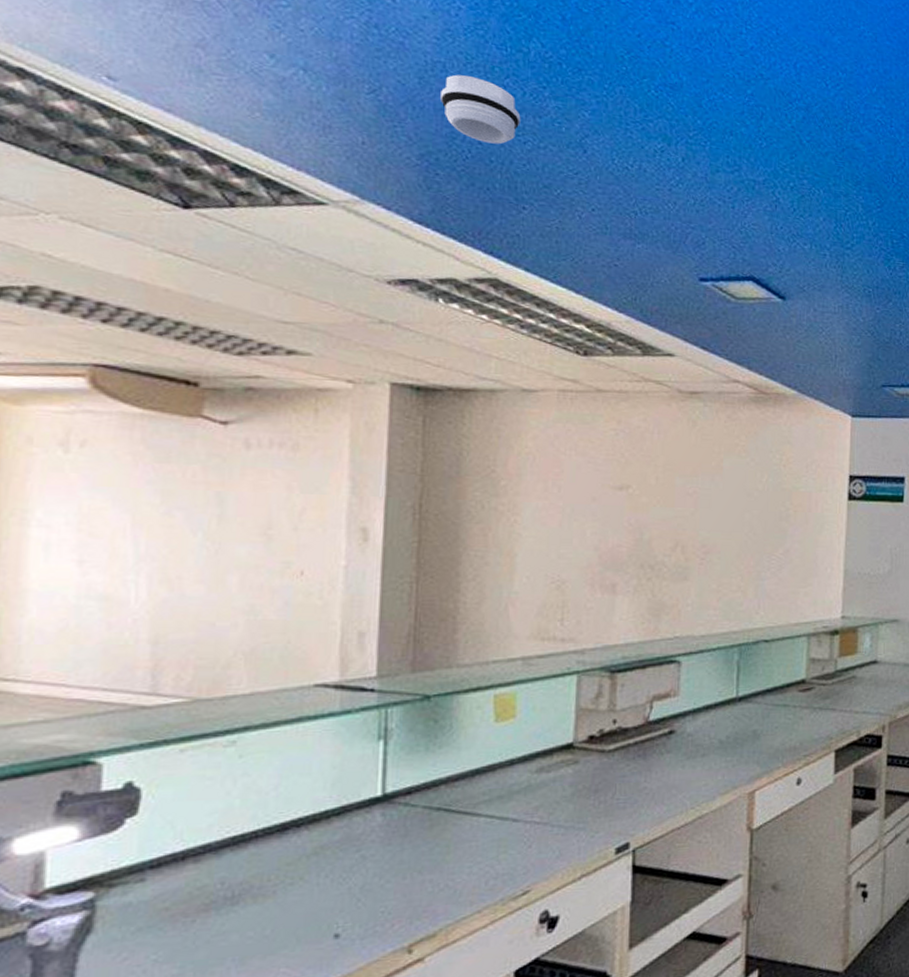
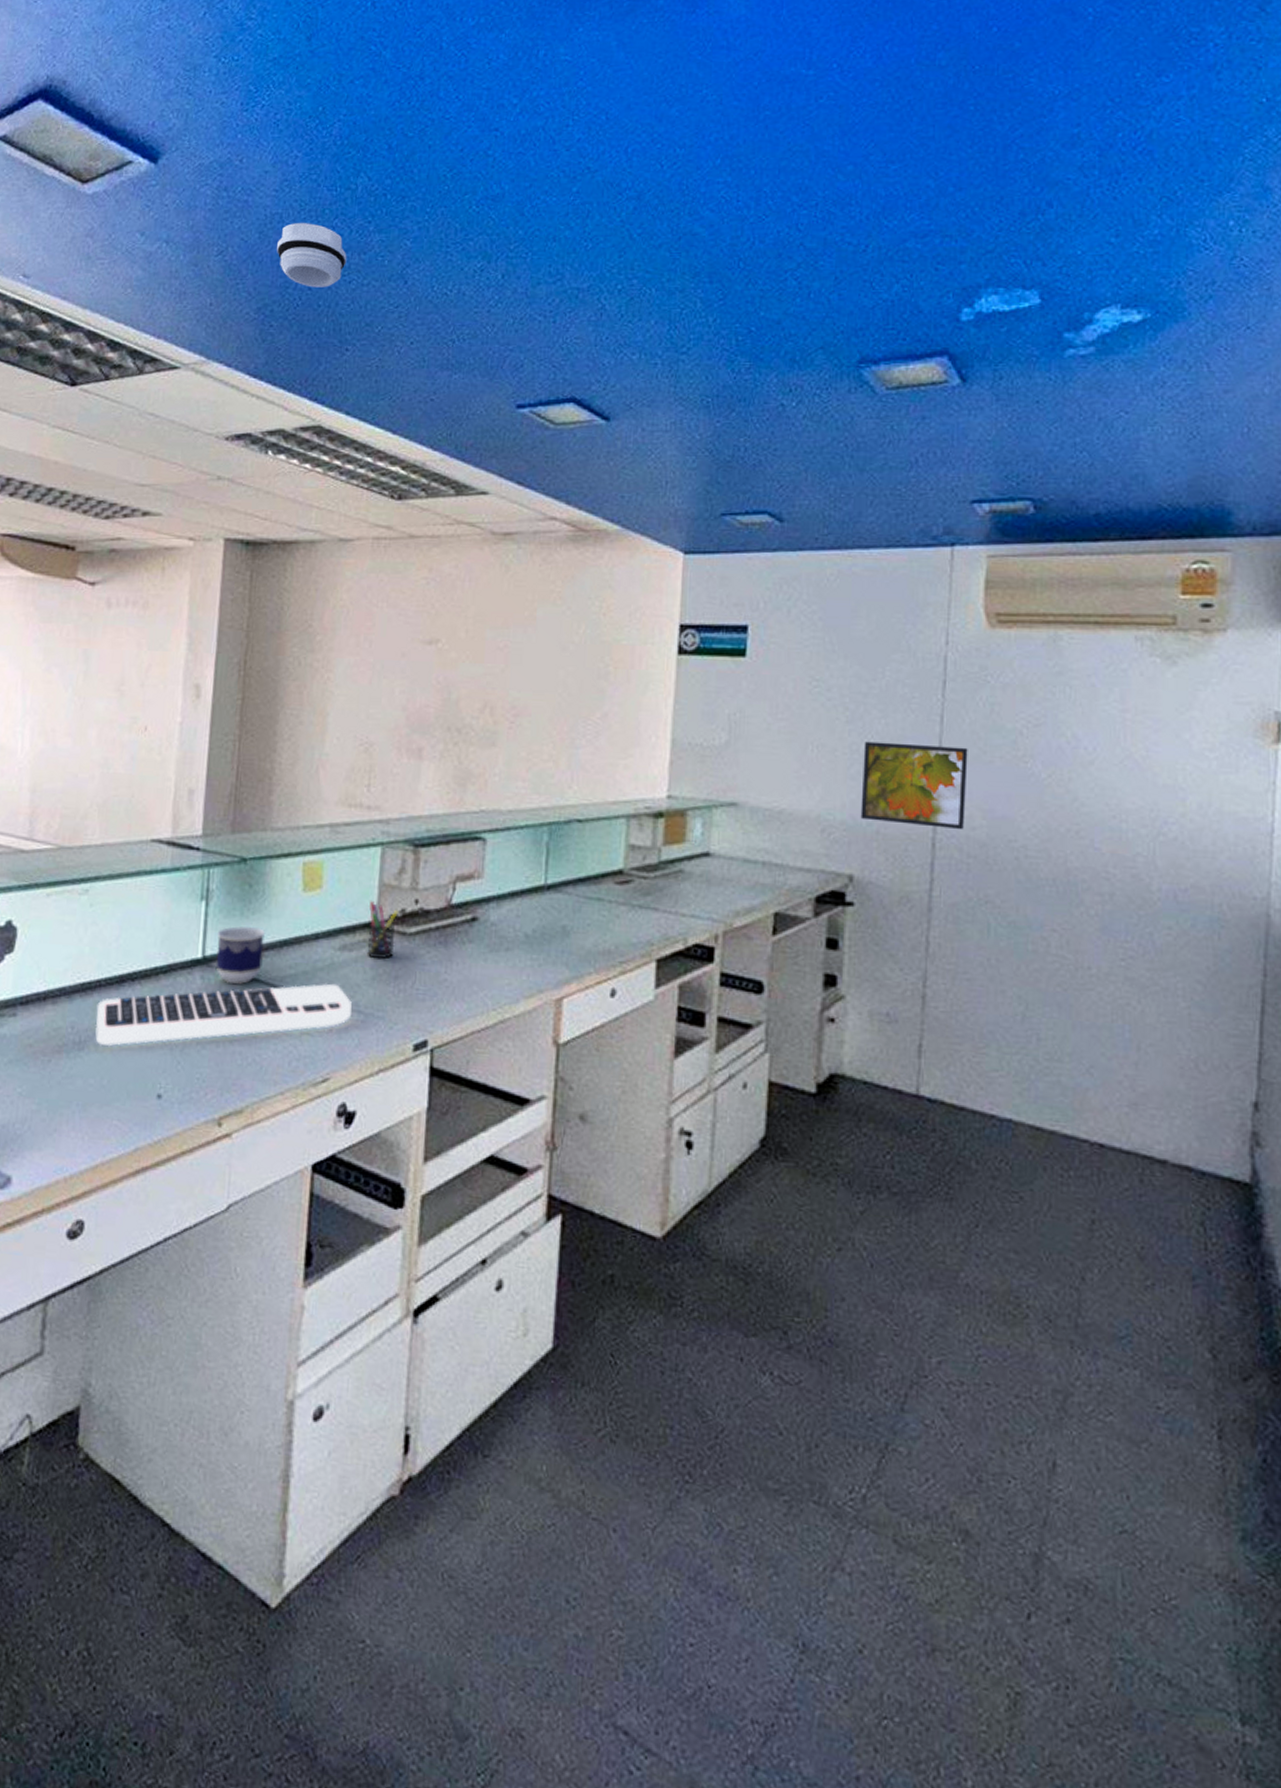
keyboard: none [252,803,551,896] -> present [95,983,352,1046]
cup: none [398,760,455,816] -> present [216,926,266,984]
pen holder: none [565,725,597,777] -> present [366,901,398,960]

